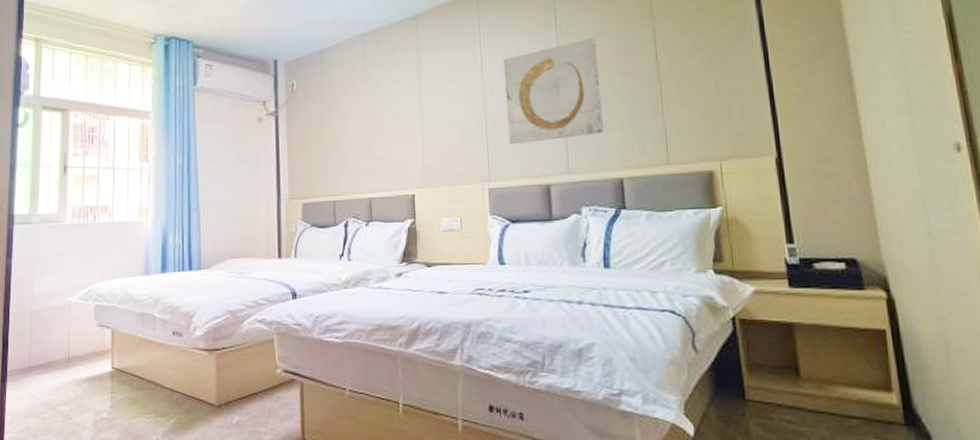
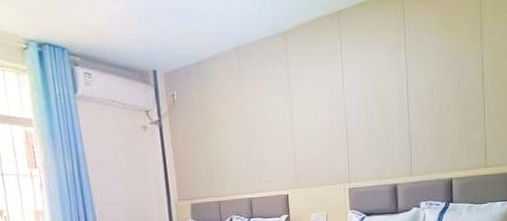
wall art: present [503,37,603,145] -> none [361,58,439,152]

